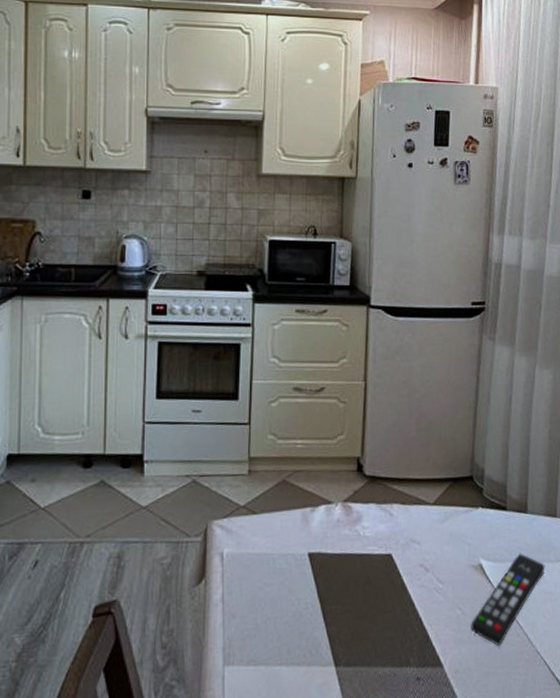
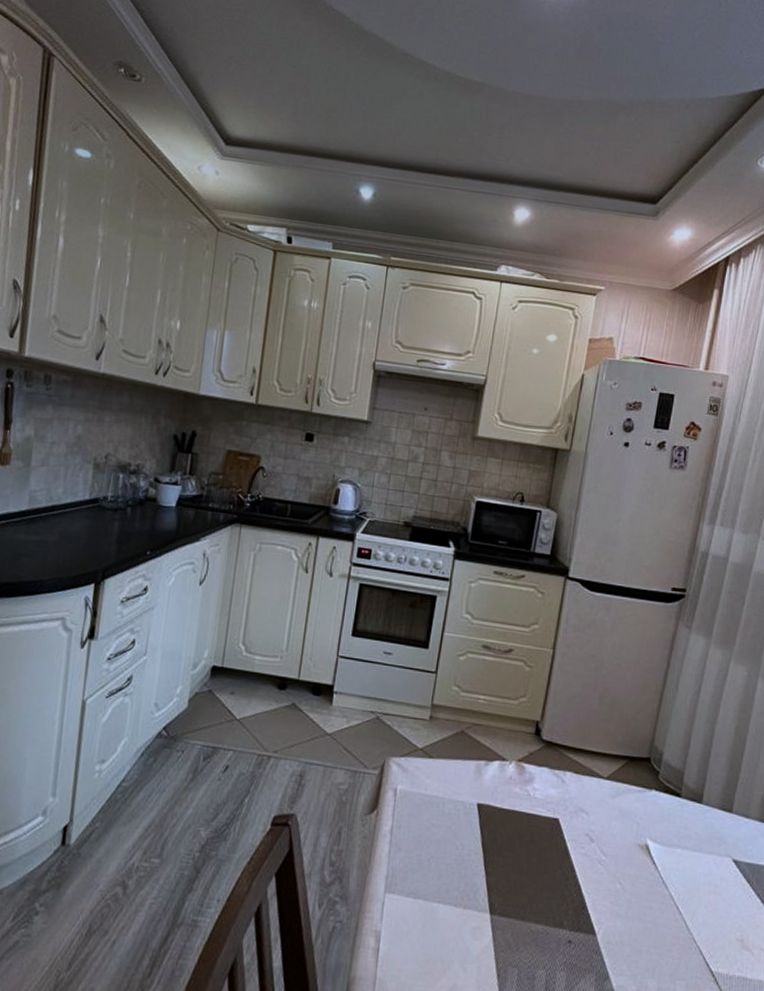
remote control: present [471,553,545,647] -> none [628,841,714,927]

